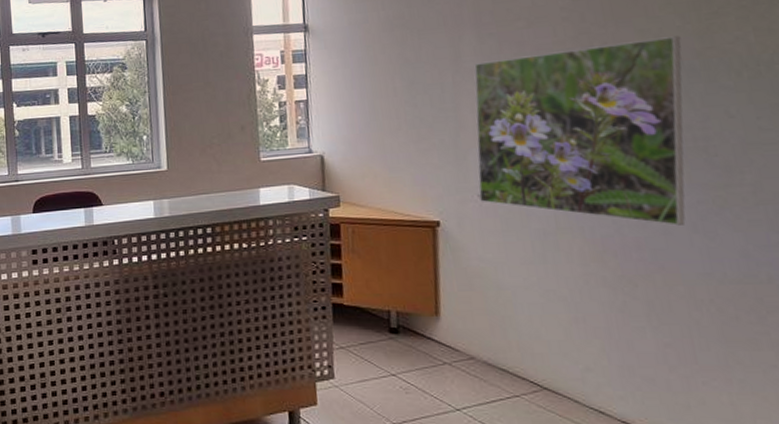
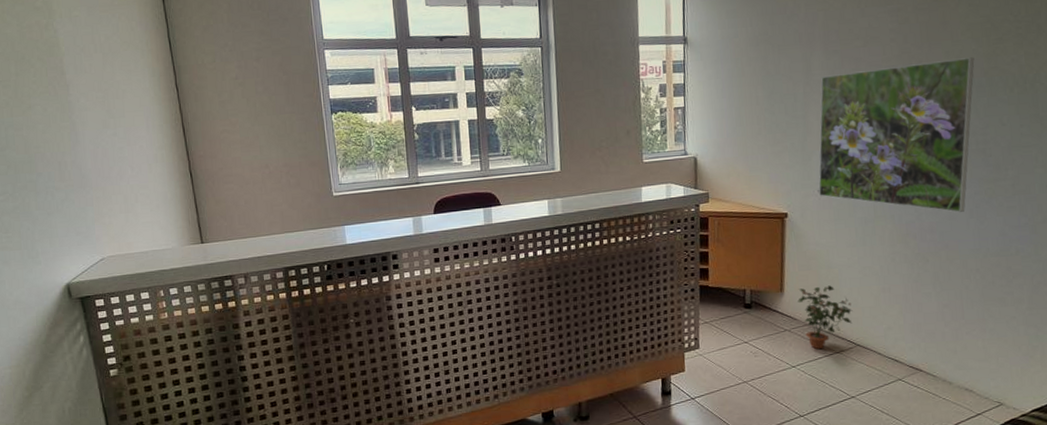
potted plant: none [458,311,536,391] -> present [798,285,853,350]

